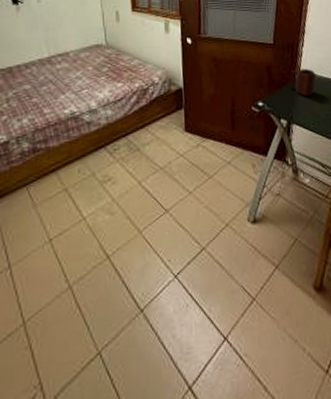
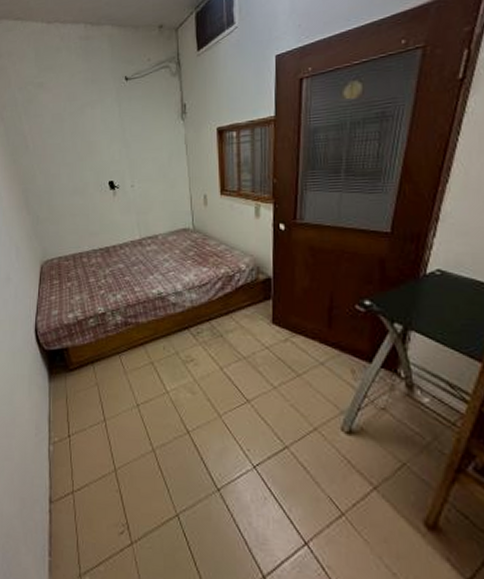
mug: present [289,68,316,96] -> none [409,264,452,298]

